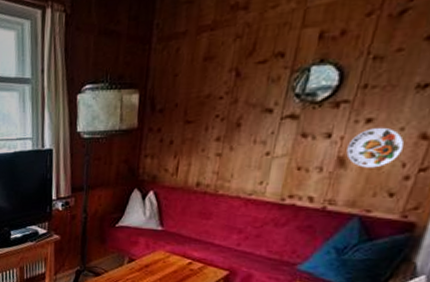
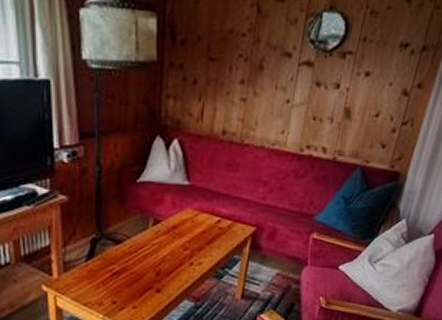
decorative plate: present [346,127,405,168] -> none [351,81,392,120]

